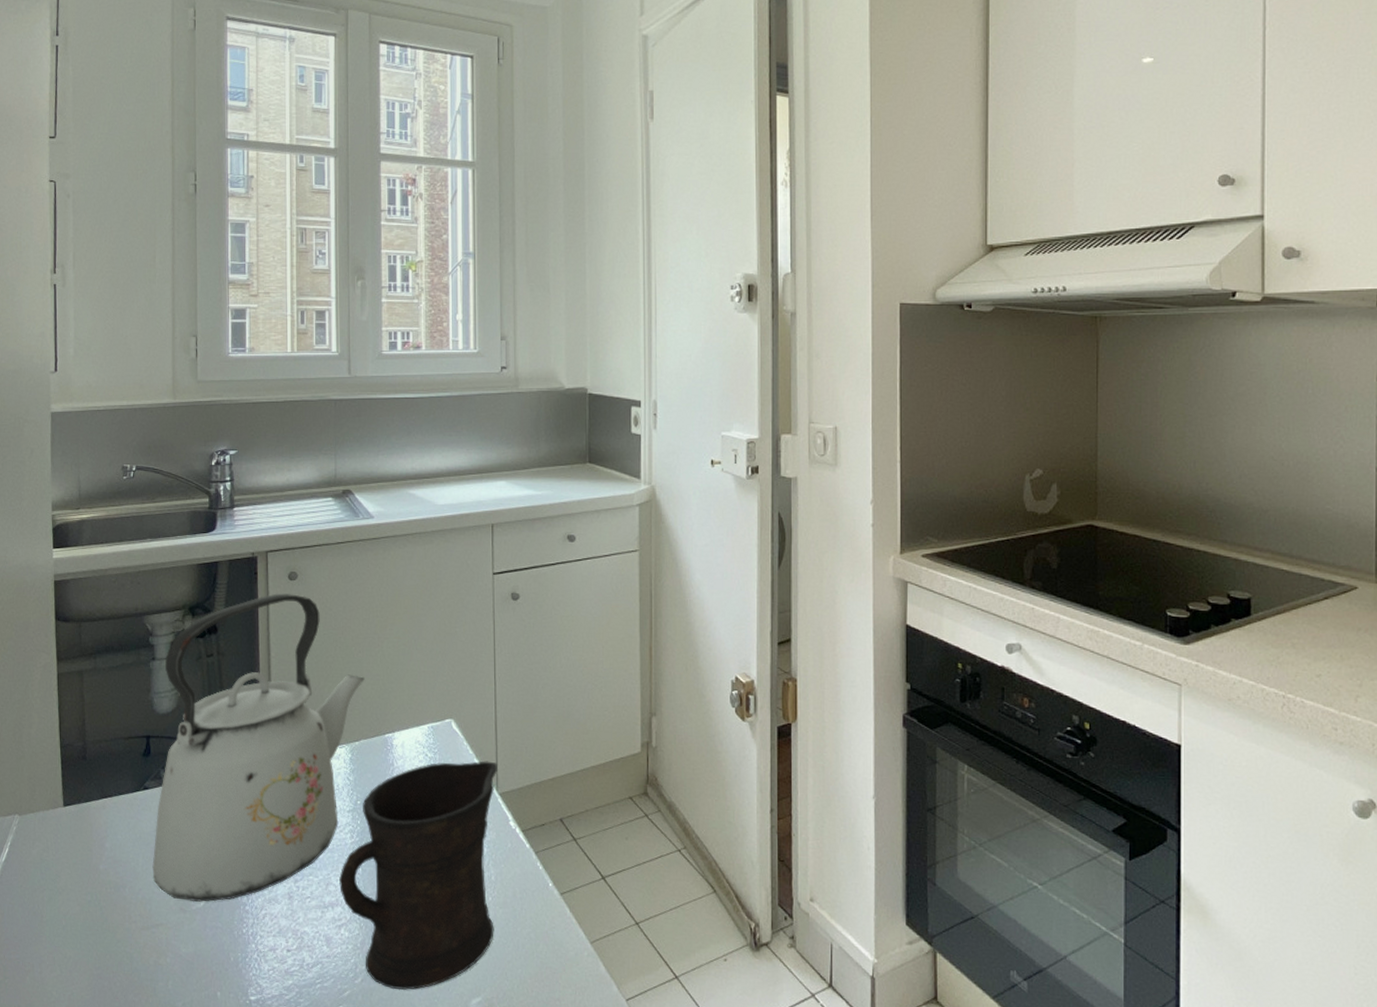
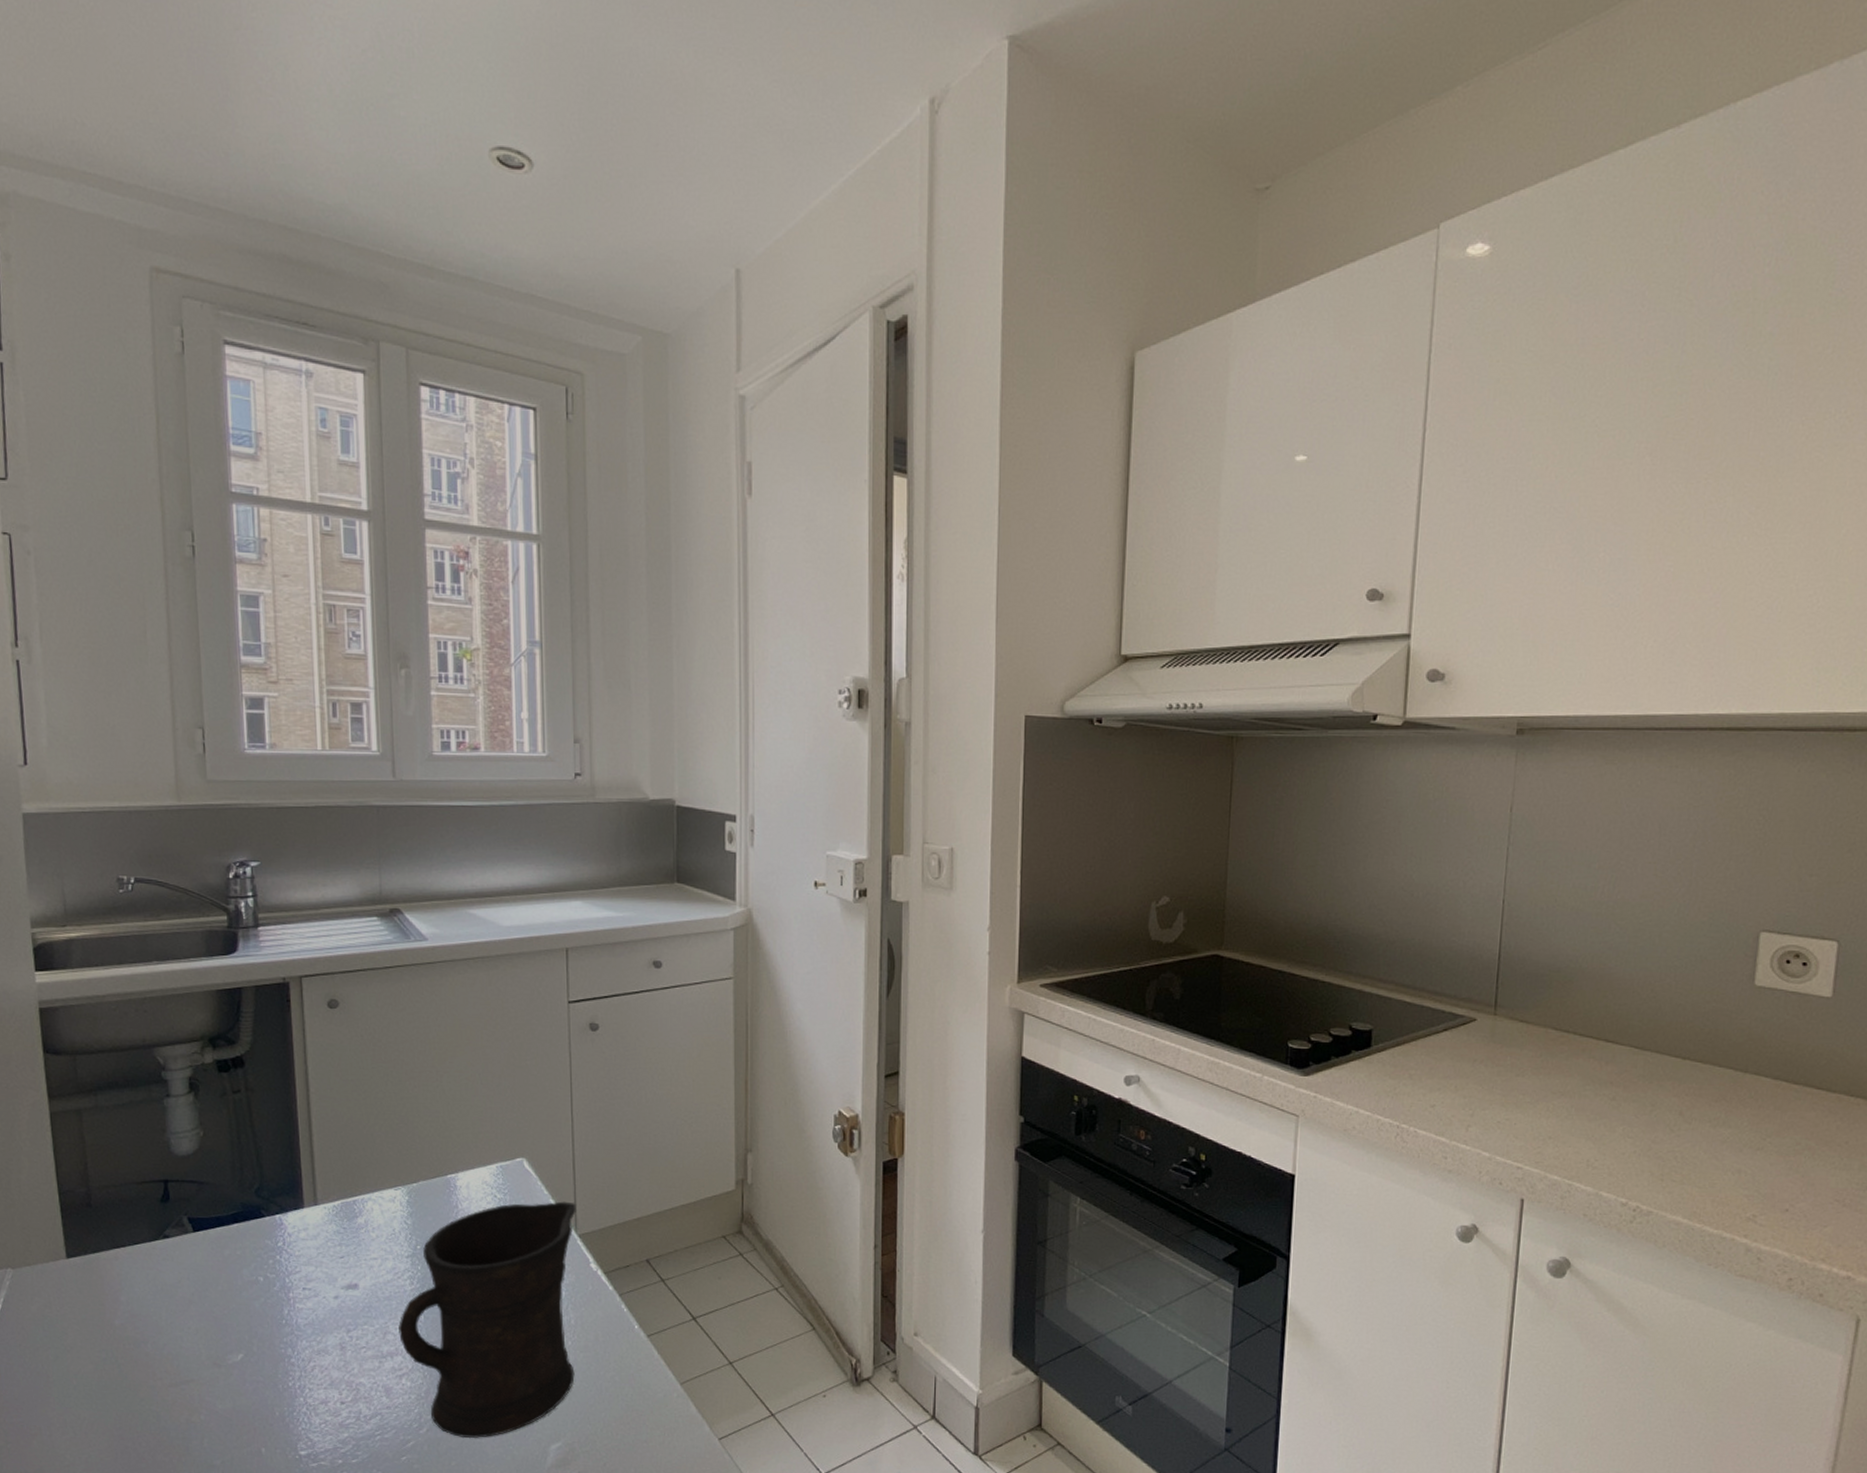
kettle: present [152,592,365,902] -> none [178,1022,422,1356]

